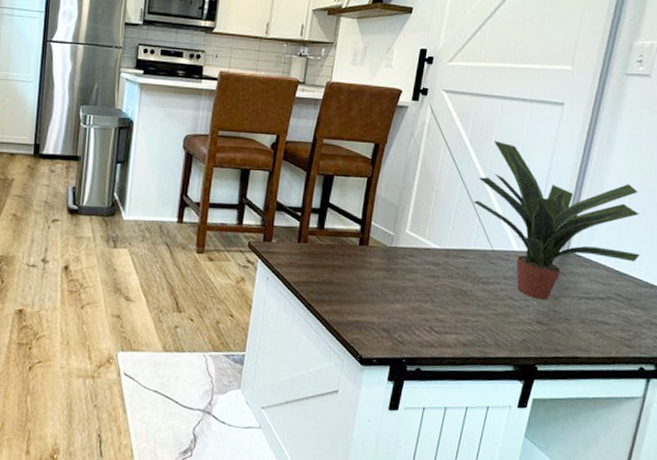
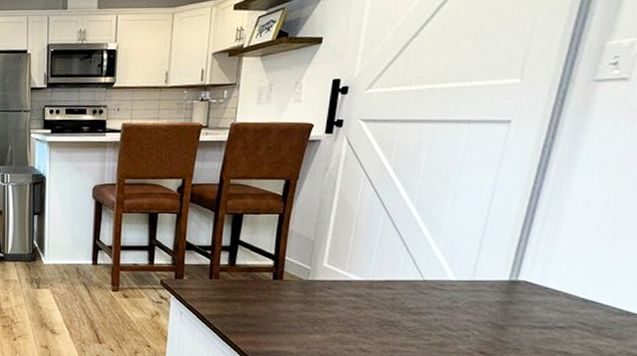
potted plant: present [474,140,640,300] -> none [400,167,613,330]

